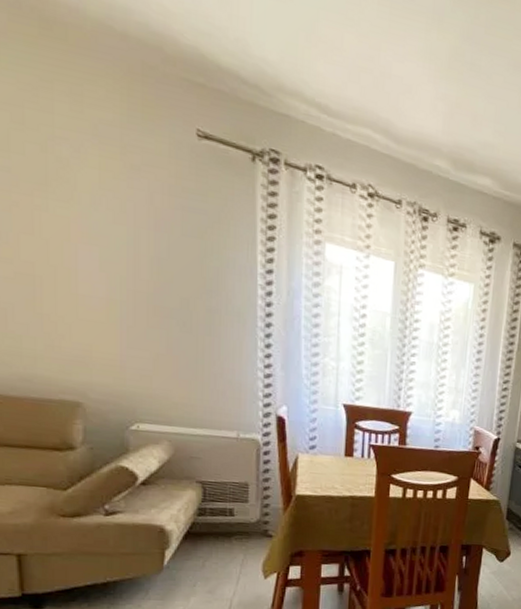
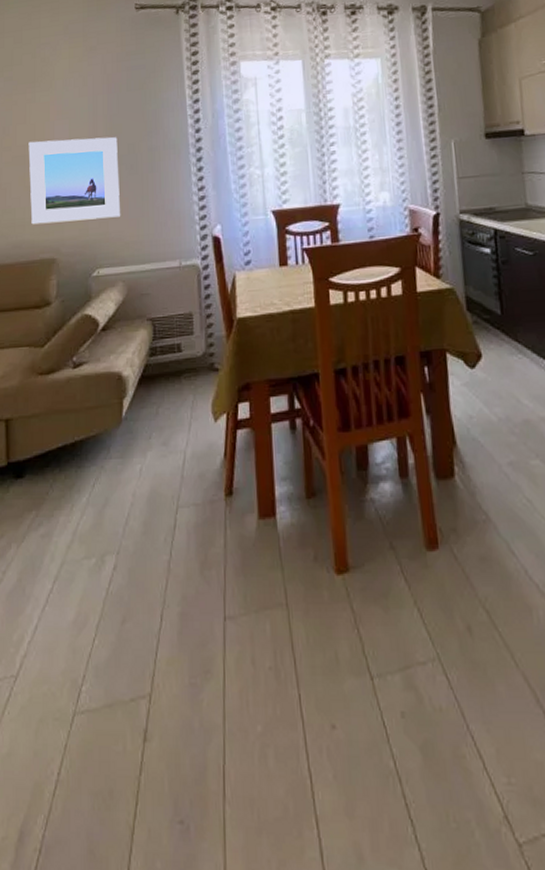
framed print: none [39,260,168,375] -> present [28,137,120,225]

